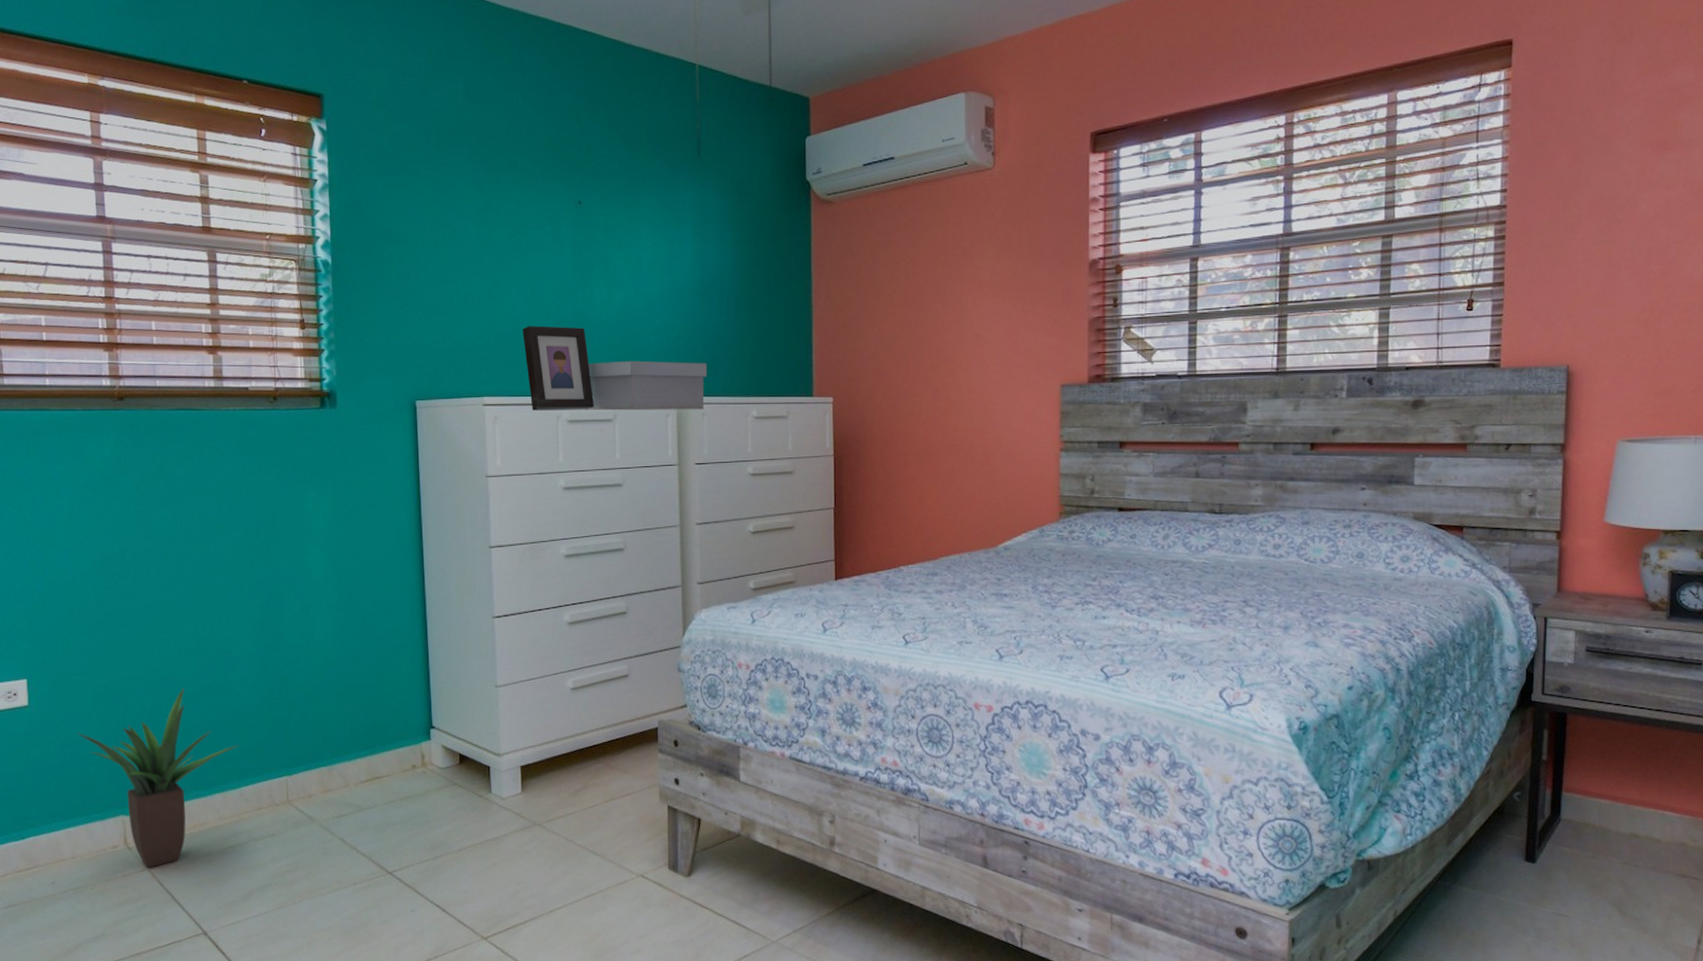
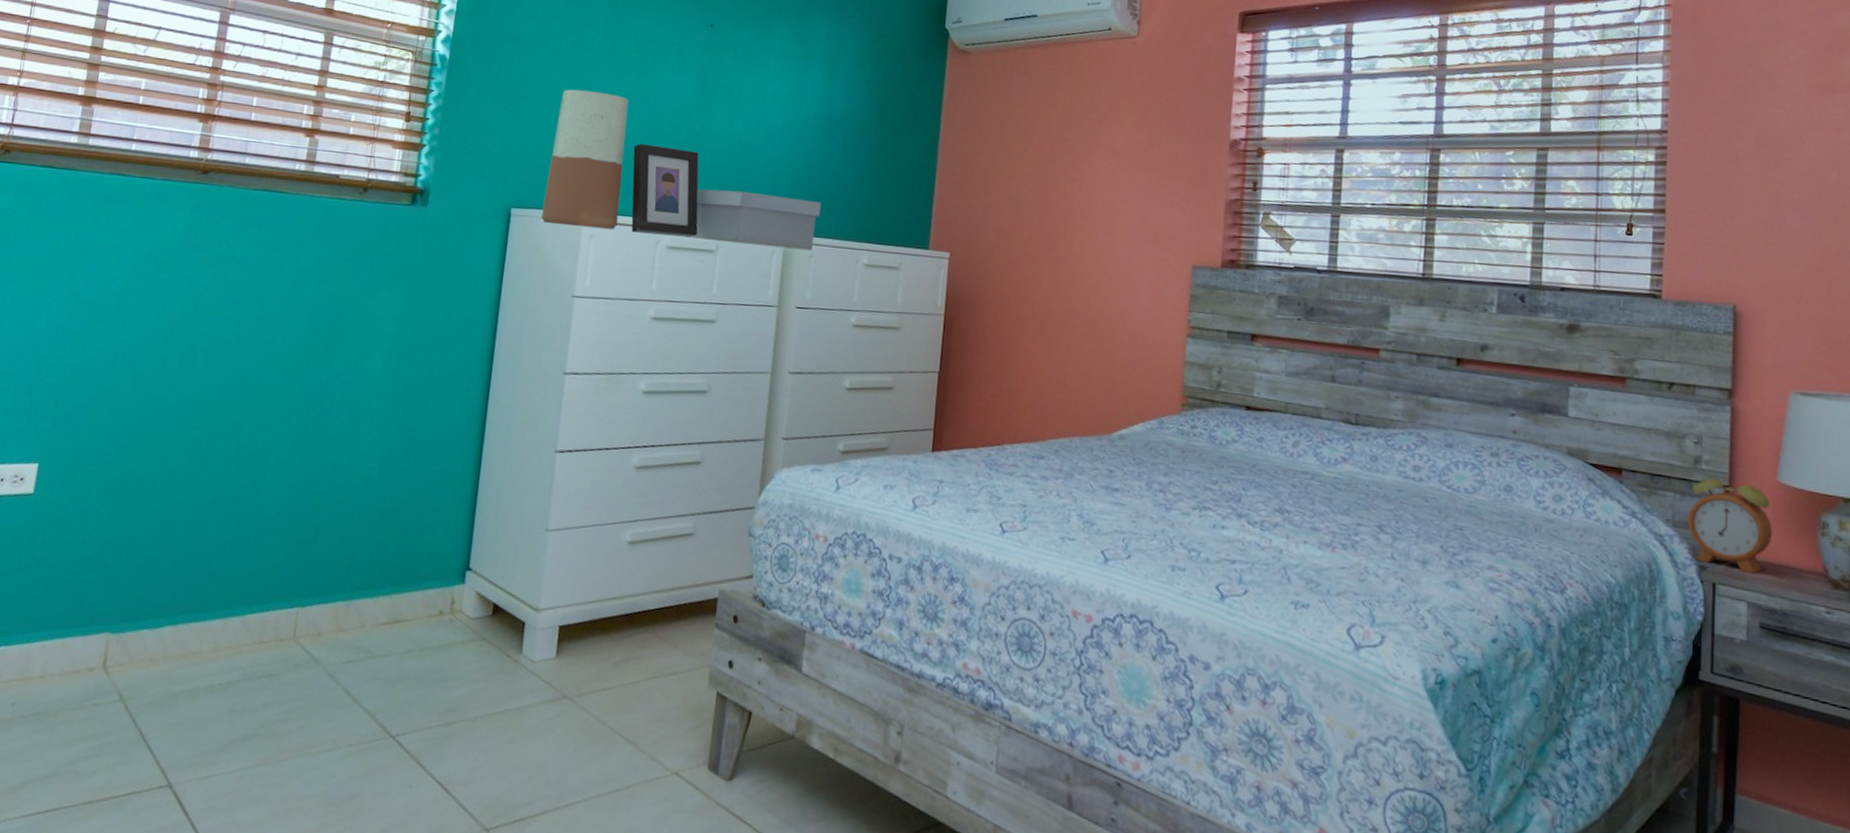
potted plant: present [77,687,239,868] -> none [79,491,253,700]
vase: none [445,280,518,412] -> present [541,89,629,230]
alarm clock: none [1523,514,1599,606] -> present [1688,465,1773,575]

